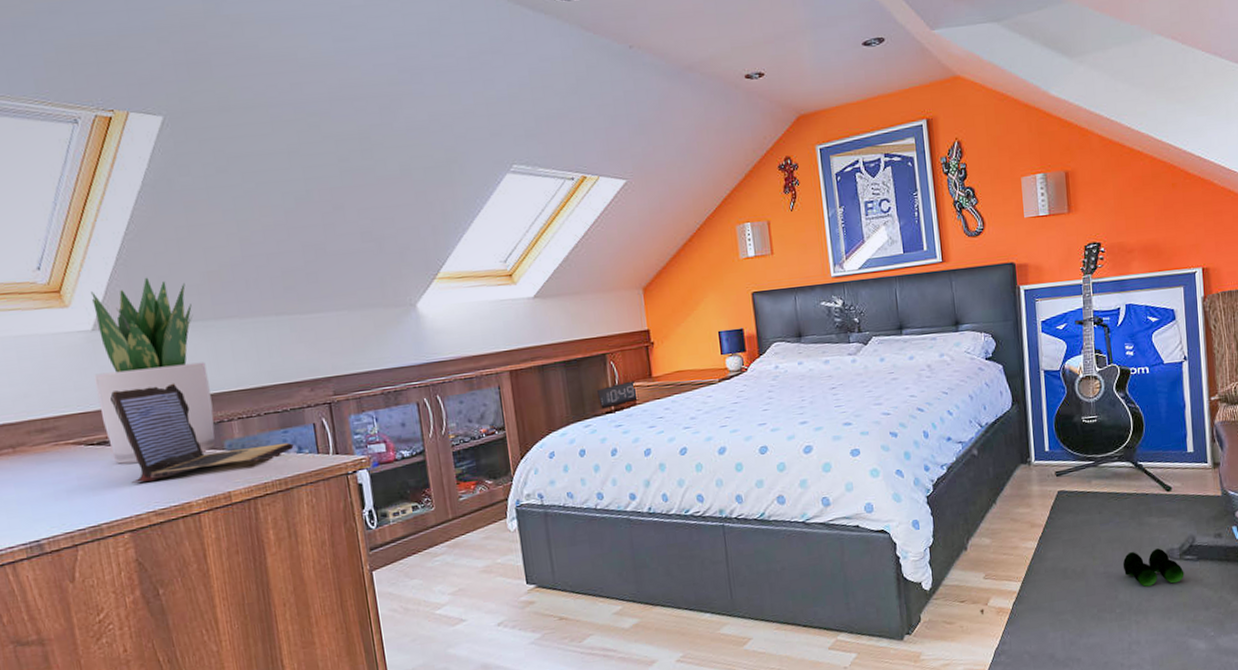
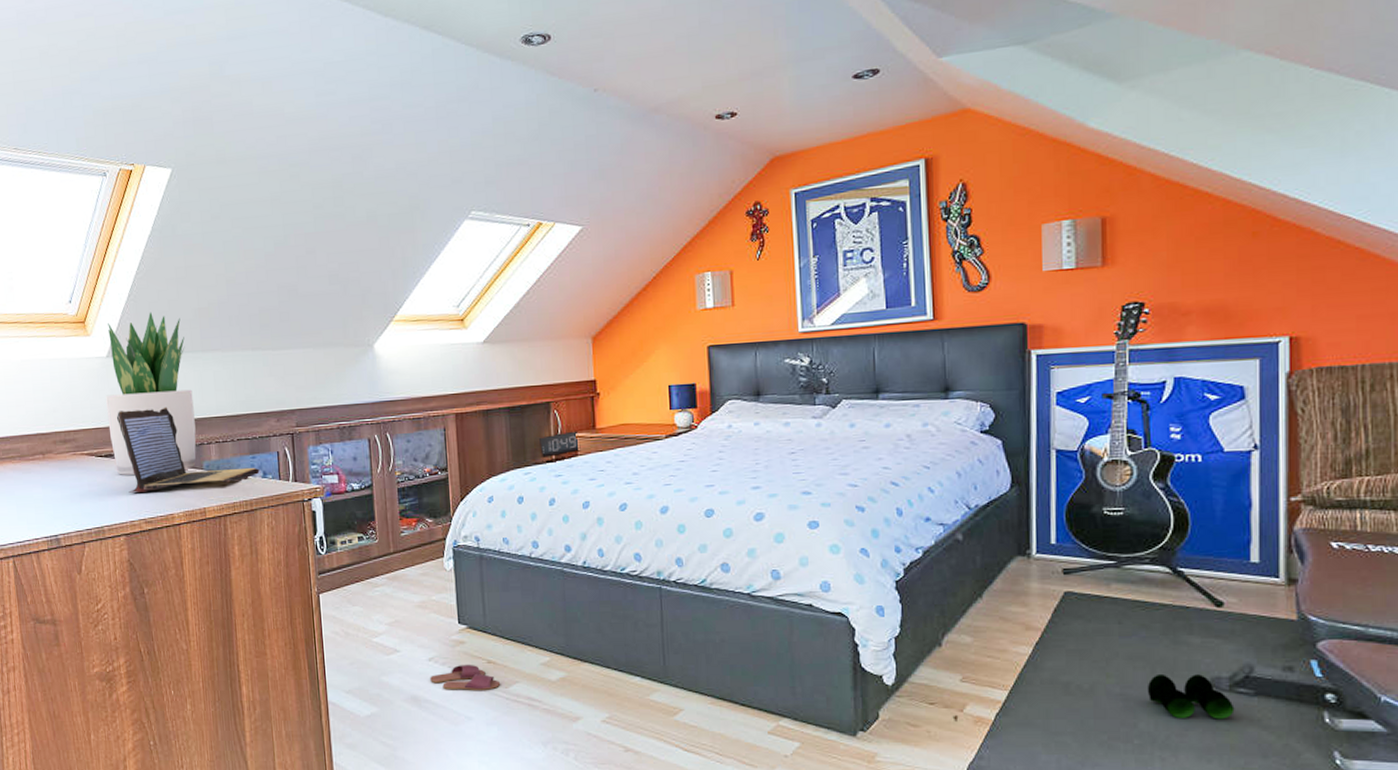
slippers: none [500,623,573,653] -> present [430,664,500,690]

